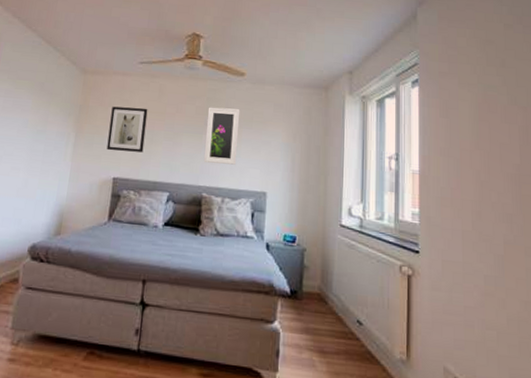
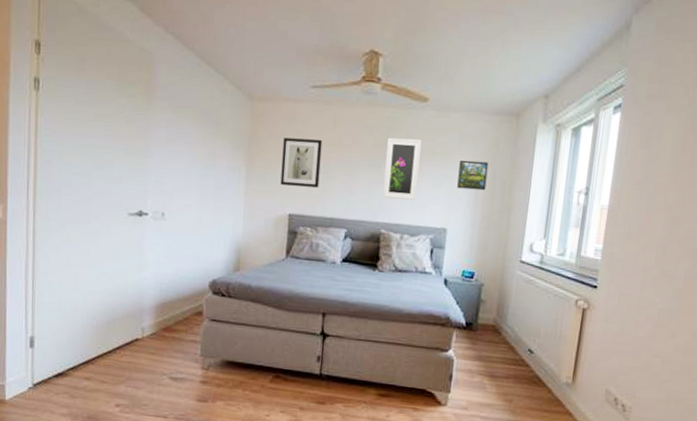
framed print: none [274,127,303,156] -> present [457,160,489,191]

